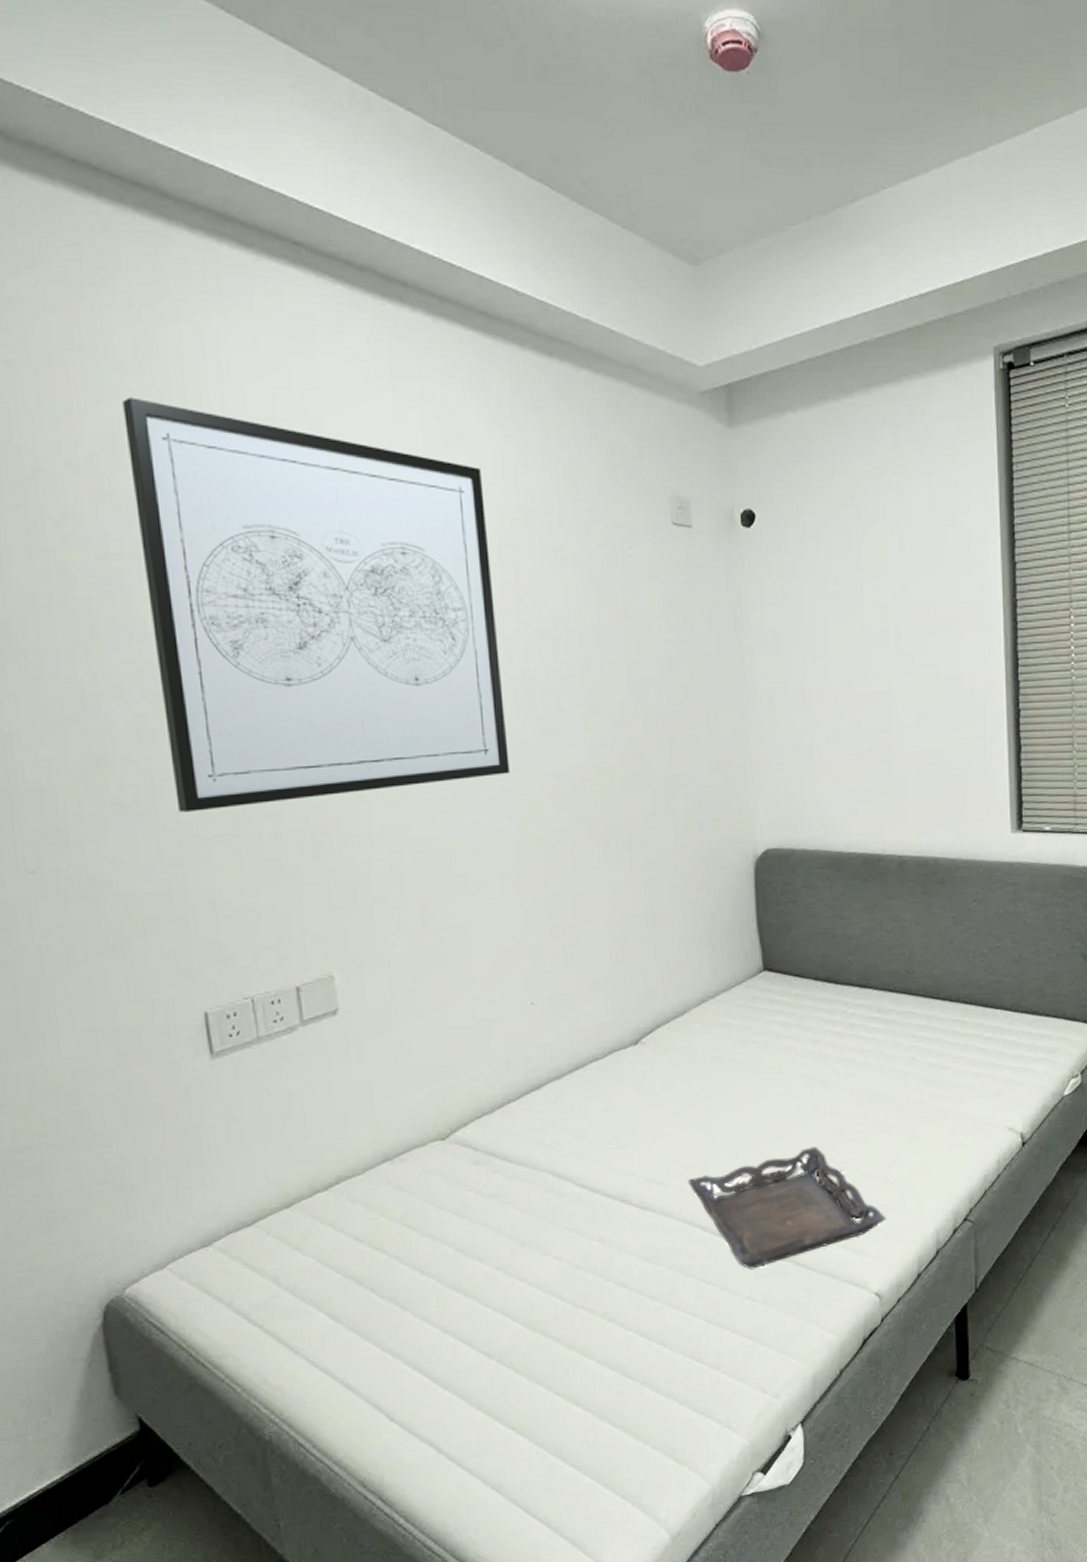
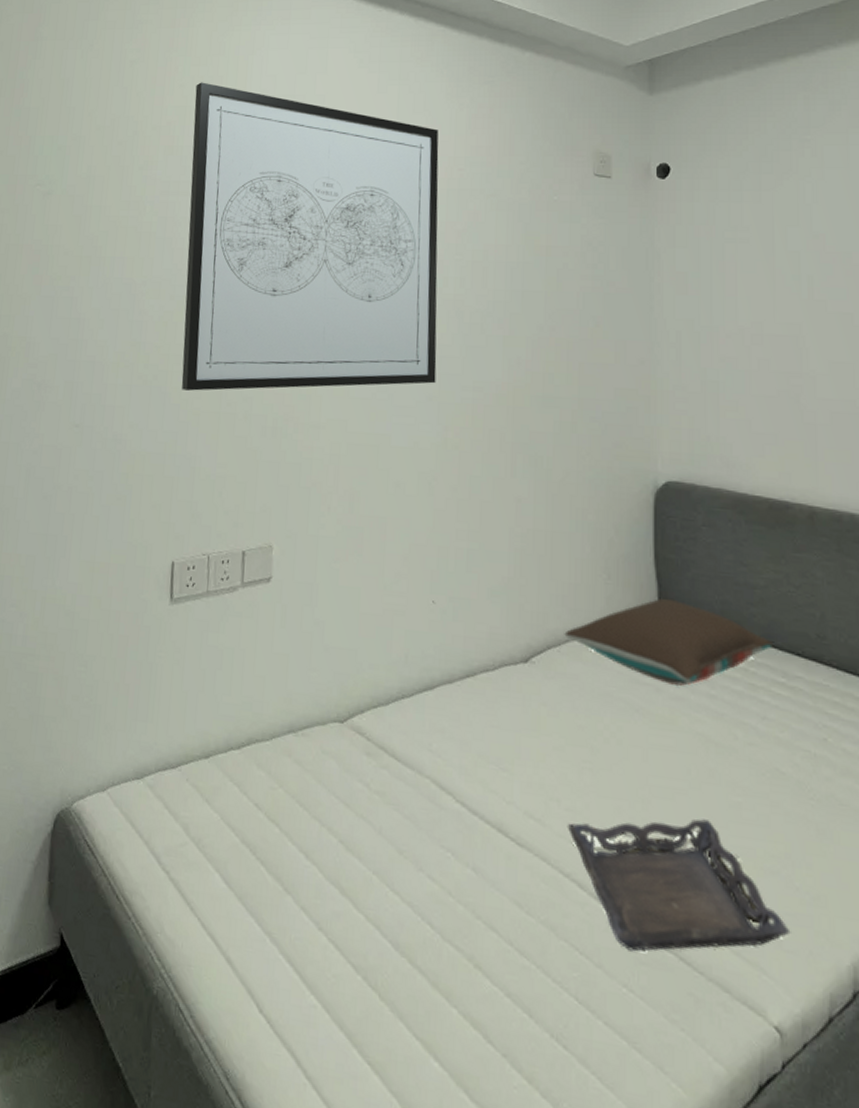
pillow: none [672,960,868,1039] -> present [564,598,773,687]

